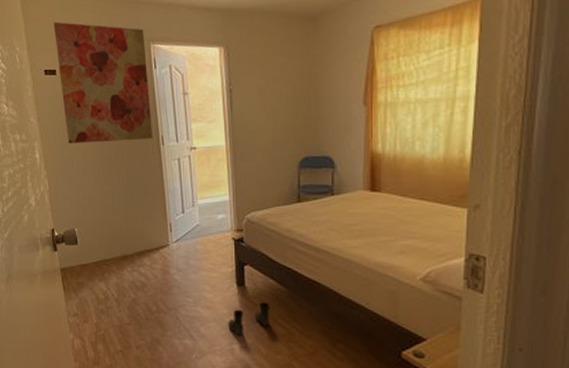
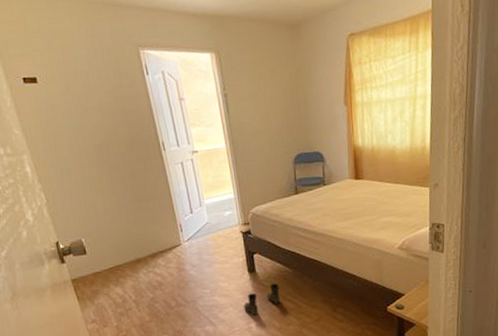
wall art: present [54,21,154,144] -> none [26,25,154,155]

